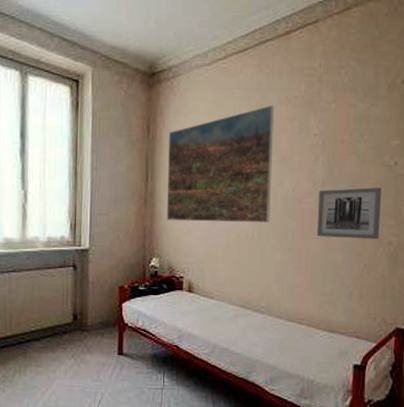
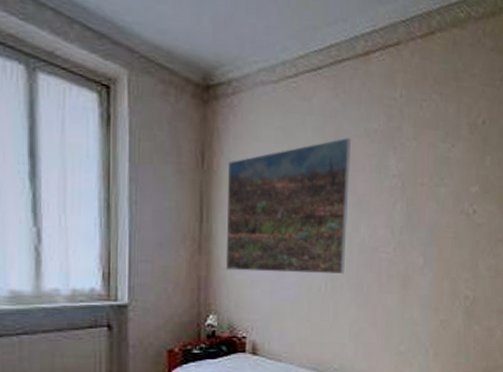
wall art: present [317,188,381,240] -> none [394,237,460,294]

